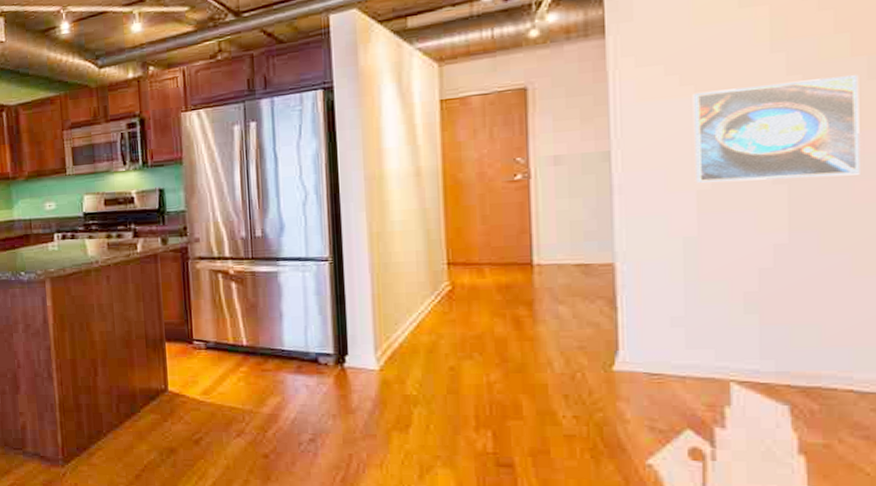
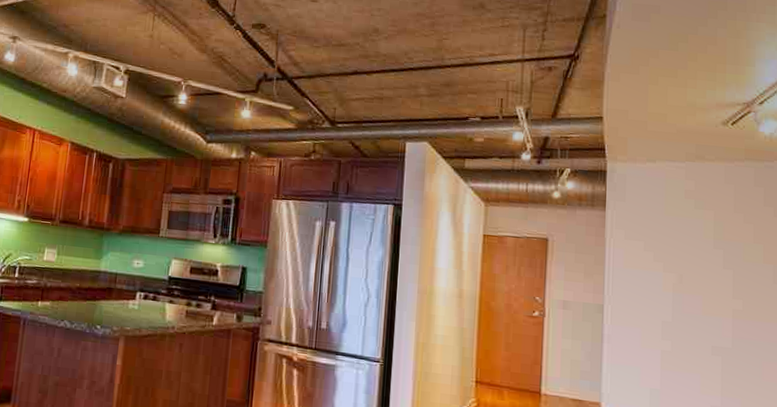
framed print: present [692,75,860,183] -> none [661,269,768,358]

